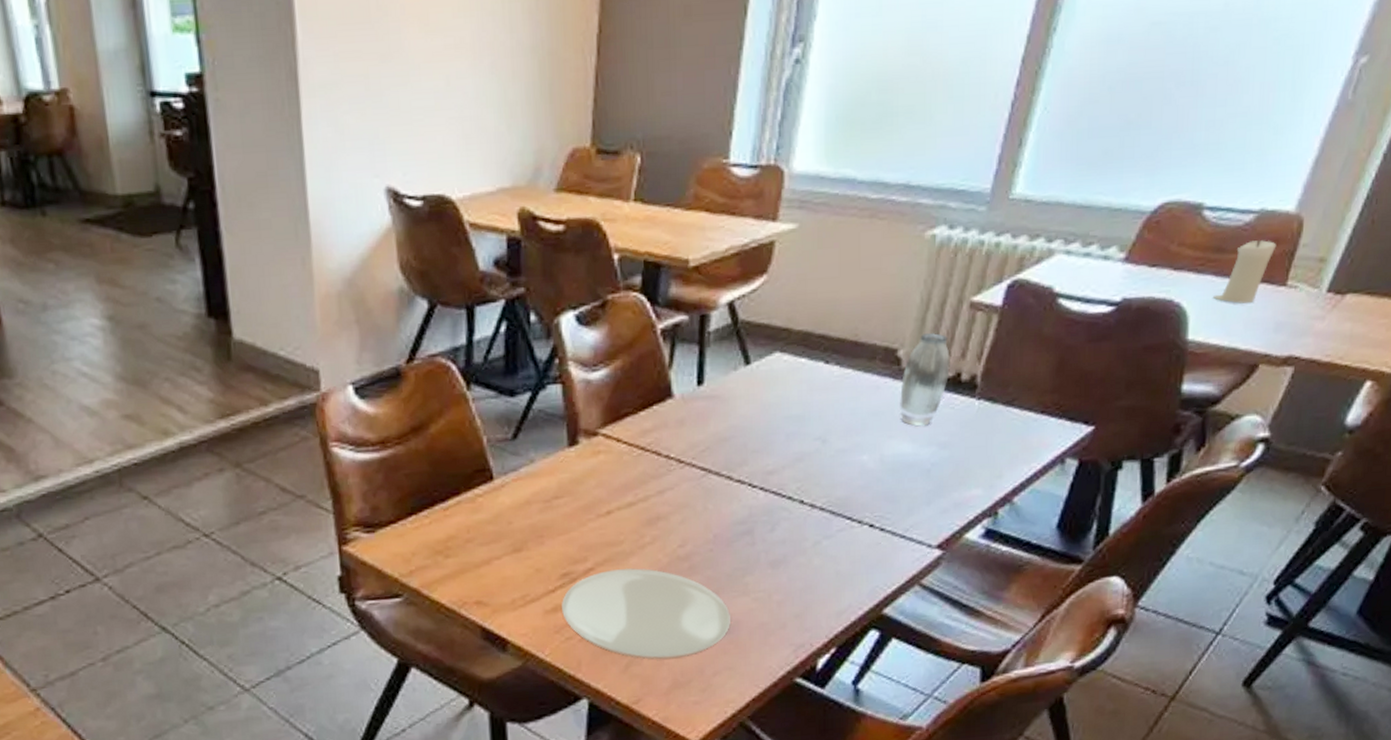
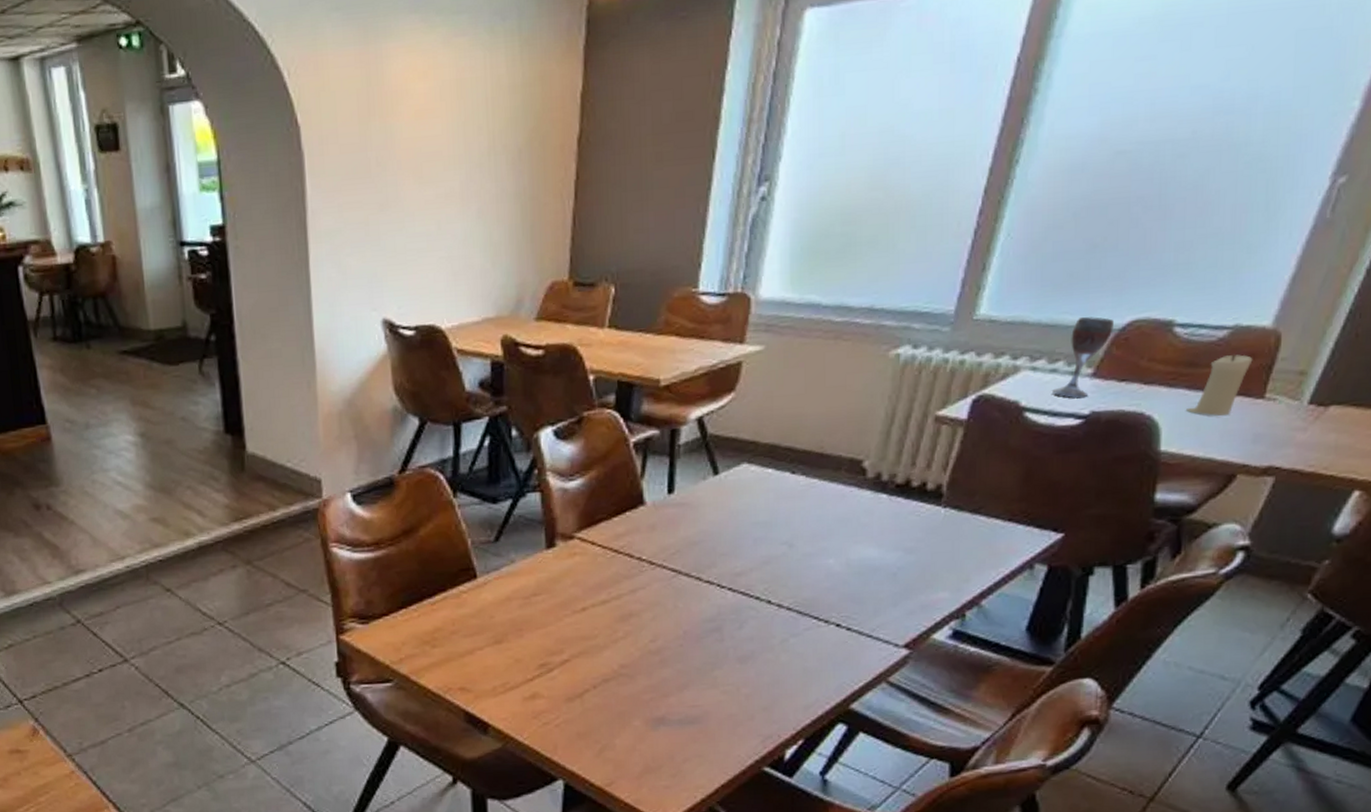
plate: present [562,568,730,660] -> none [539,660,700,746]
vase: present [900,332,950,427] -> none [866,444,915,533]
cup: none [1084,198,1147,284] -> present [1051,317,1115,398]

